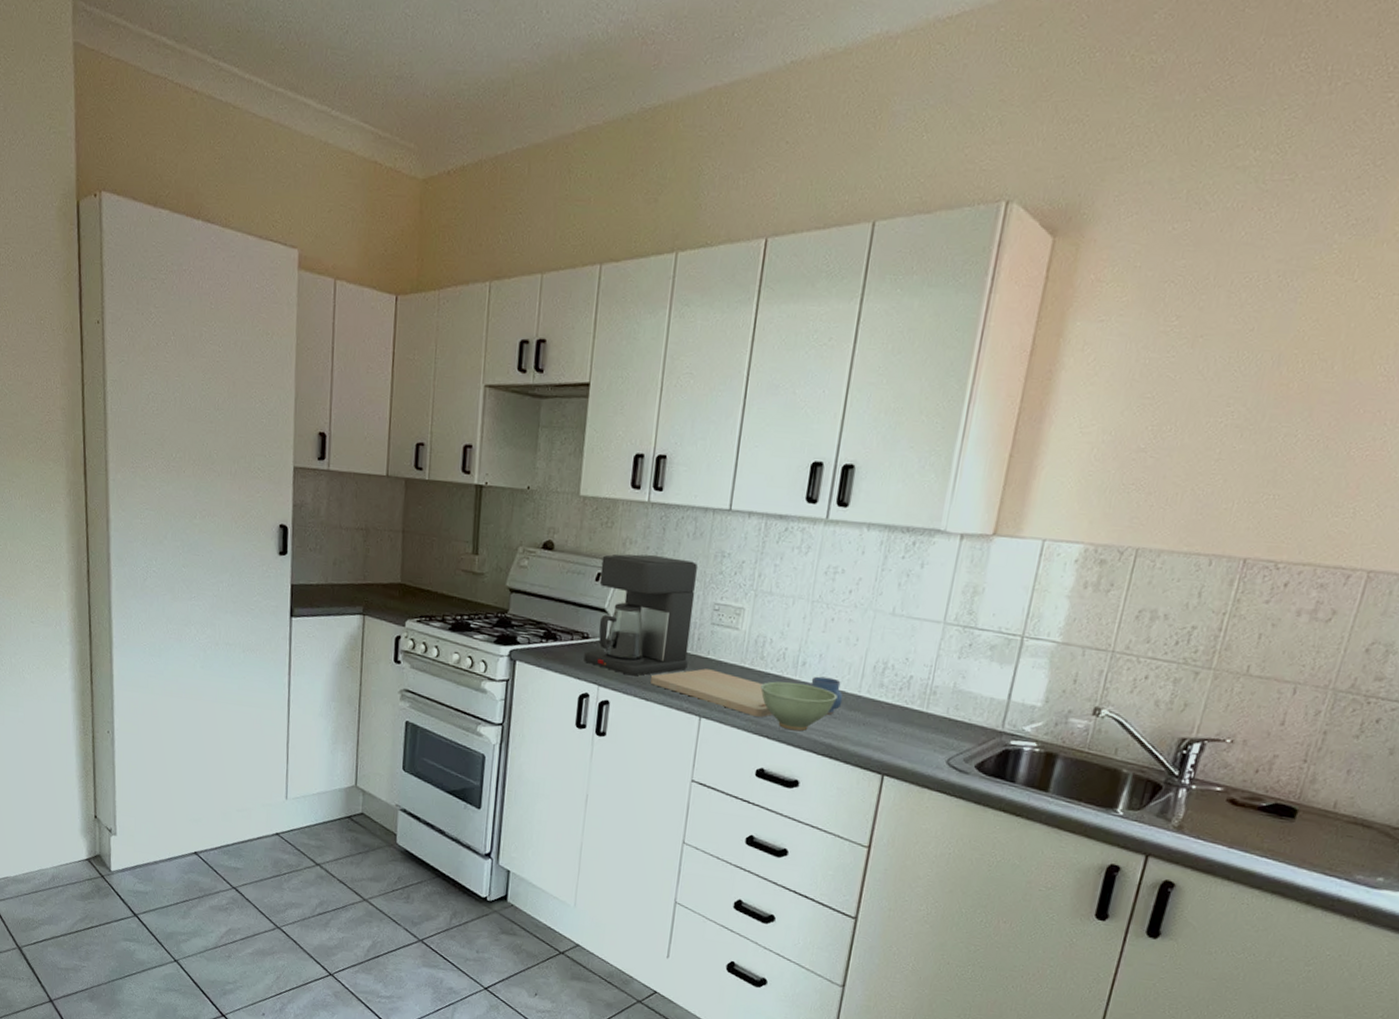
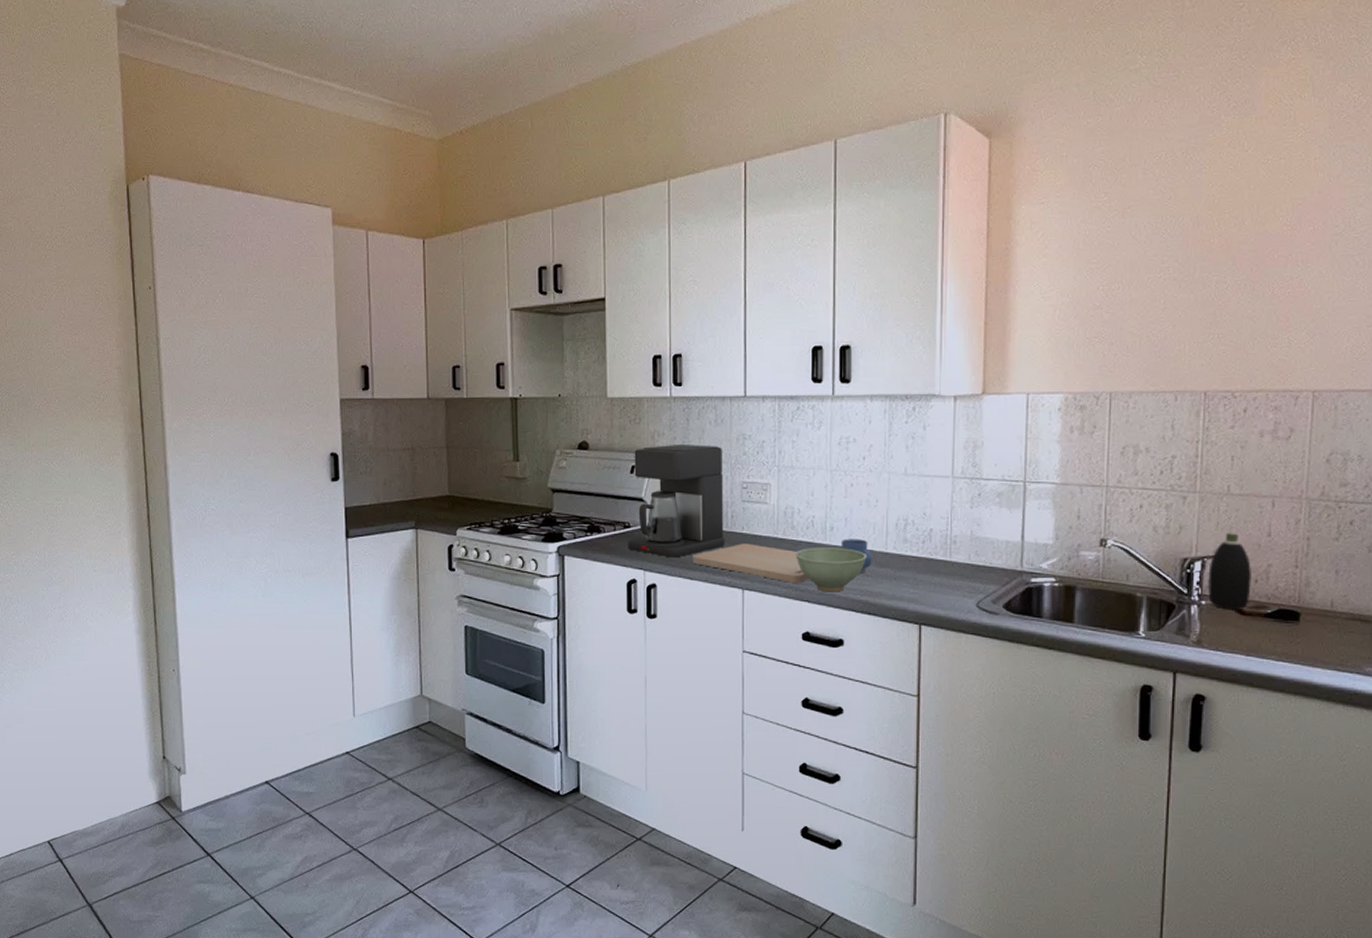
soap dispenser: none [1200,705,1255,799] -> present [1208,523,1251,609]

